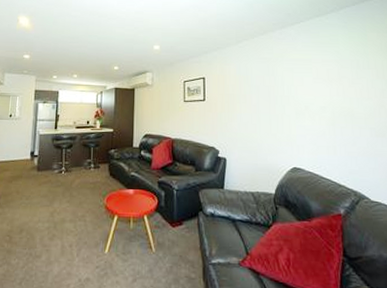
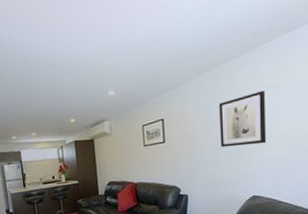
wall art: none [257,63,305,114] -> present [218,90,267,148]

